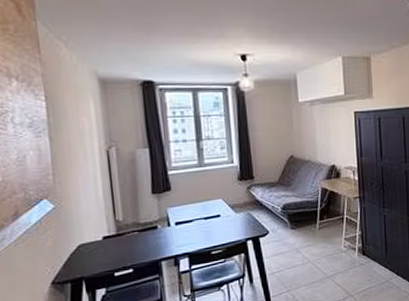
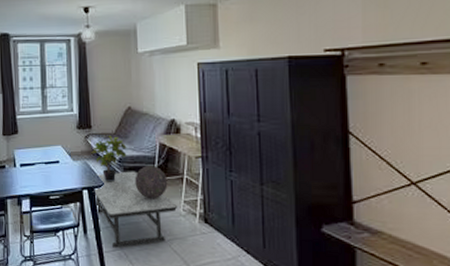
potted plant: none [253,185,291,230] -> present [90,136,127,182]
coffee table: none [257,216,340,292] -> present [93,171,178,248]
decorative sphere: none [299,209,330,241] -> present [135,166,168,200]

